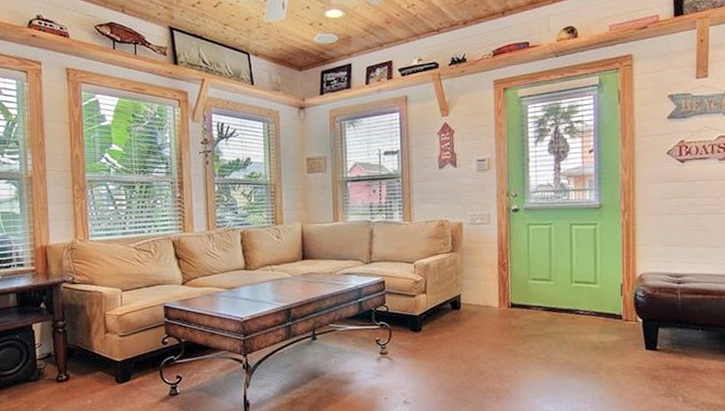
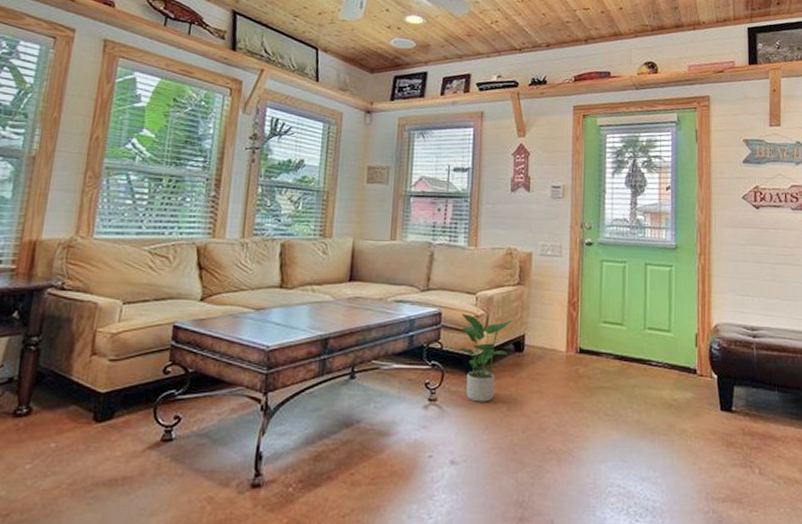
potted plant: none [402,280,449,353] -> present [459,313,513,402]

